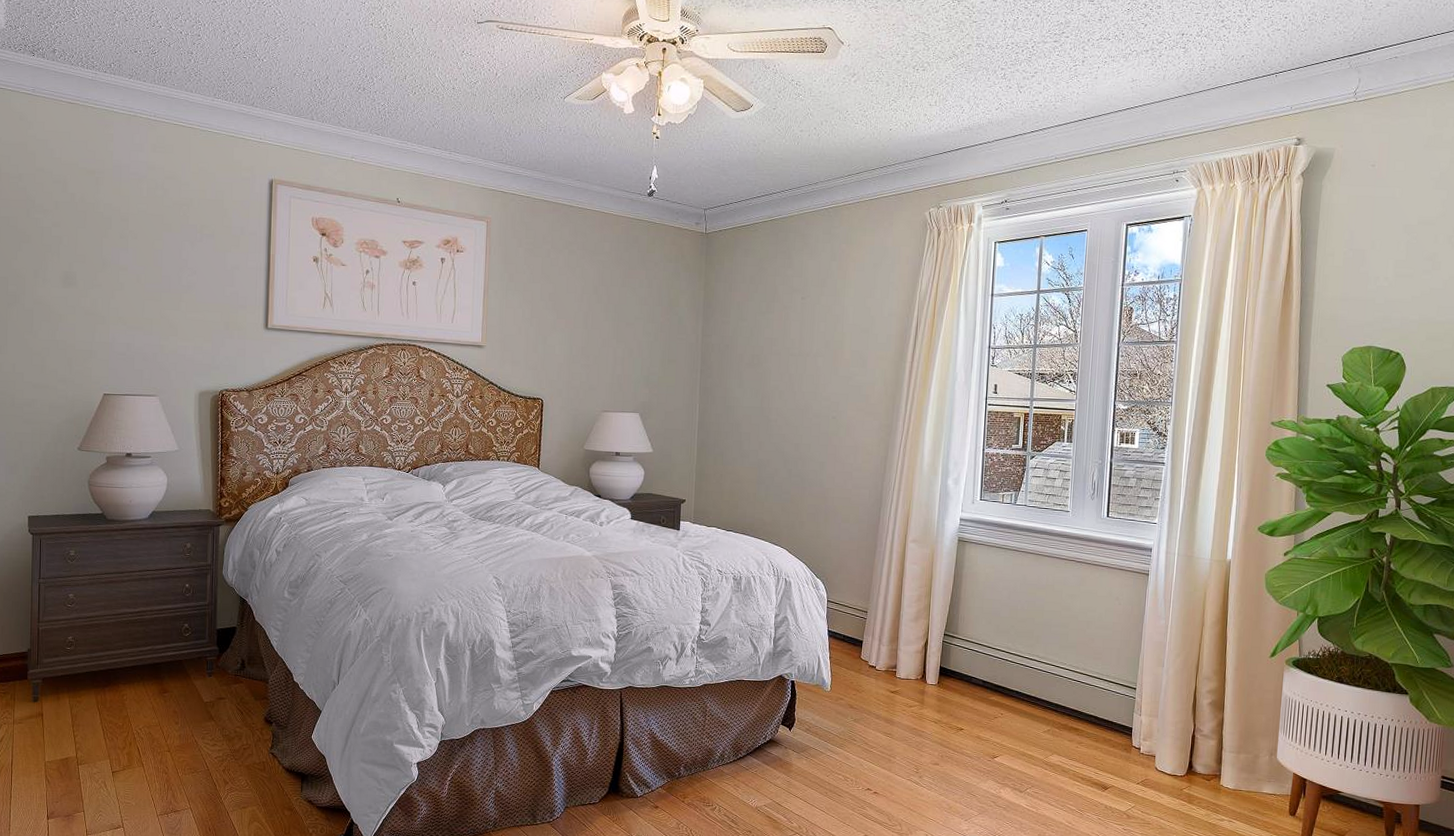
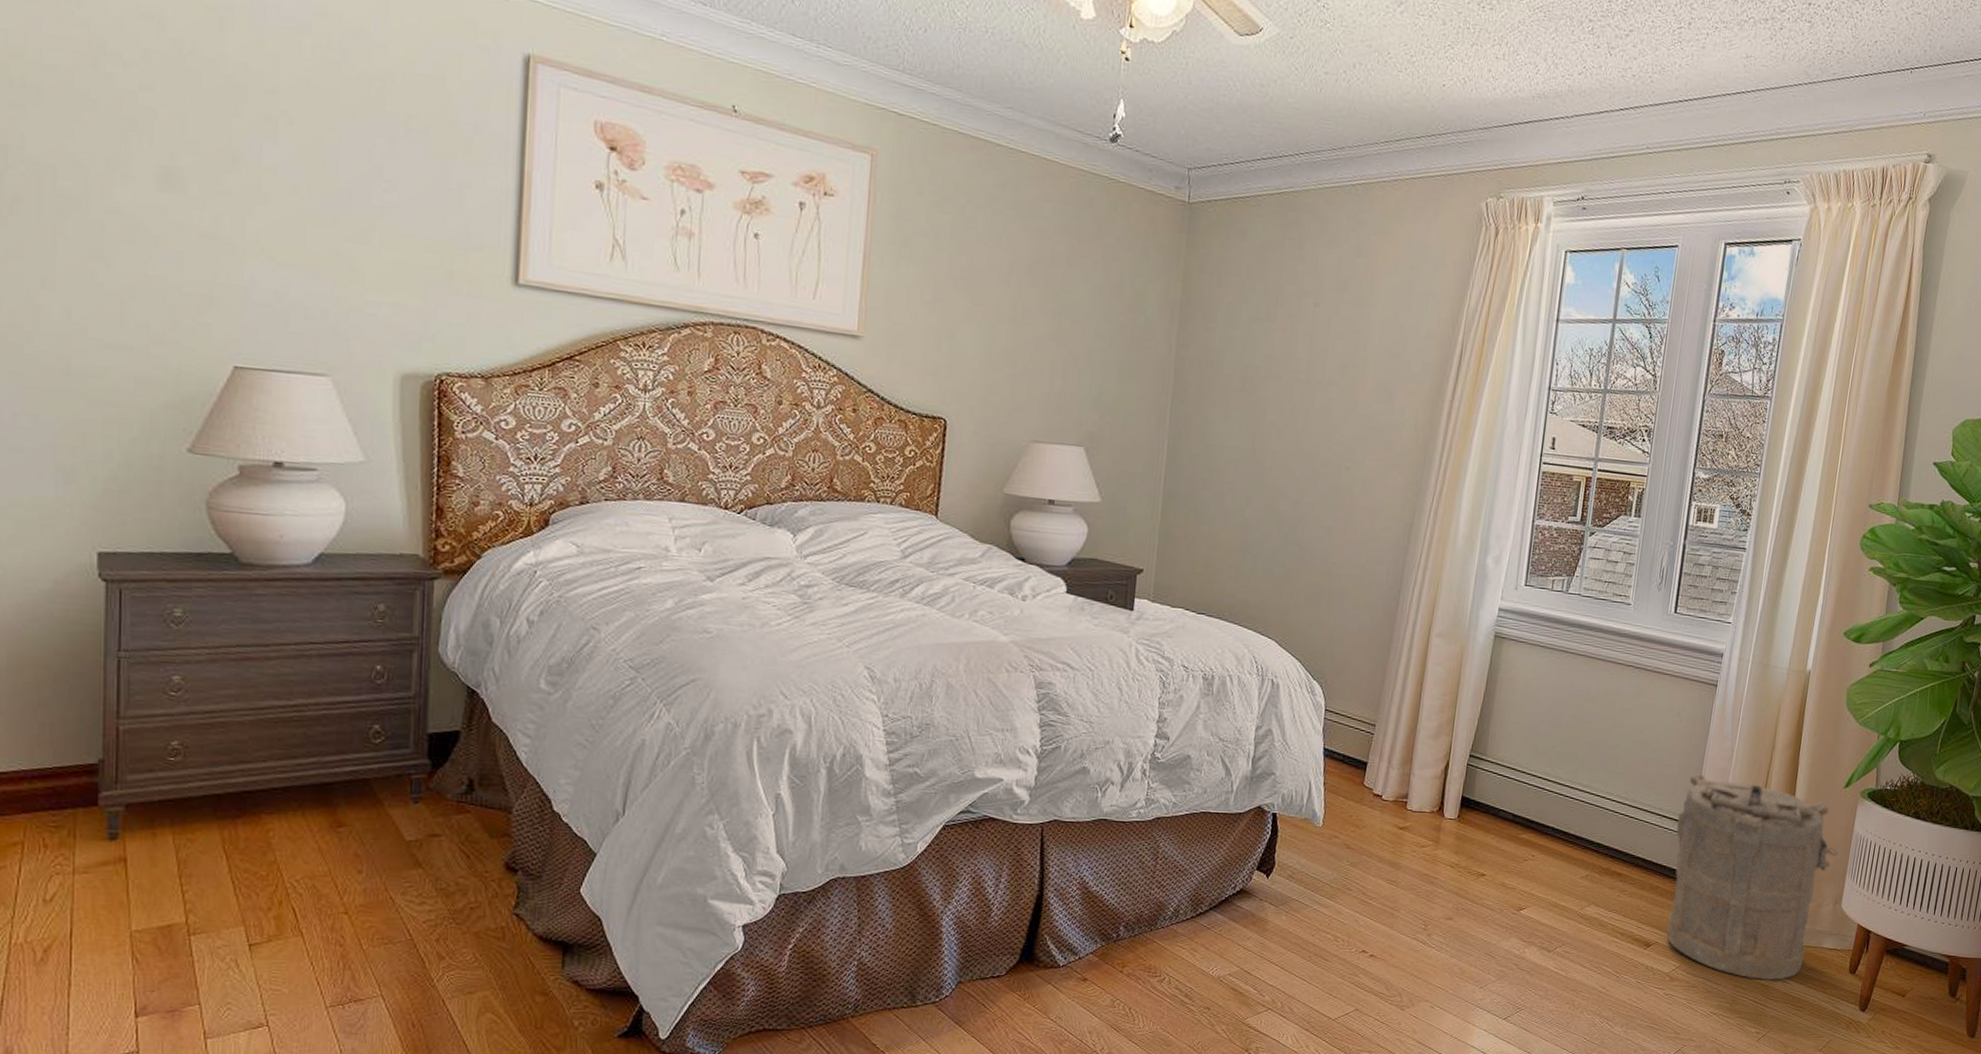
laundry hamper: none [1121,647,1270,820] -> present [1667,774,1838,981]

